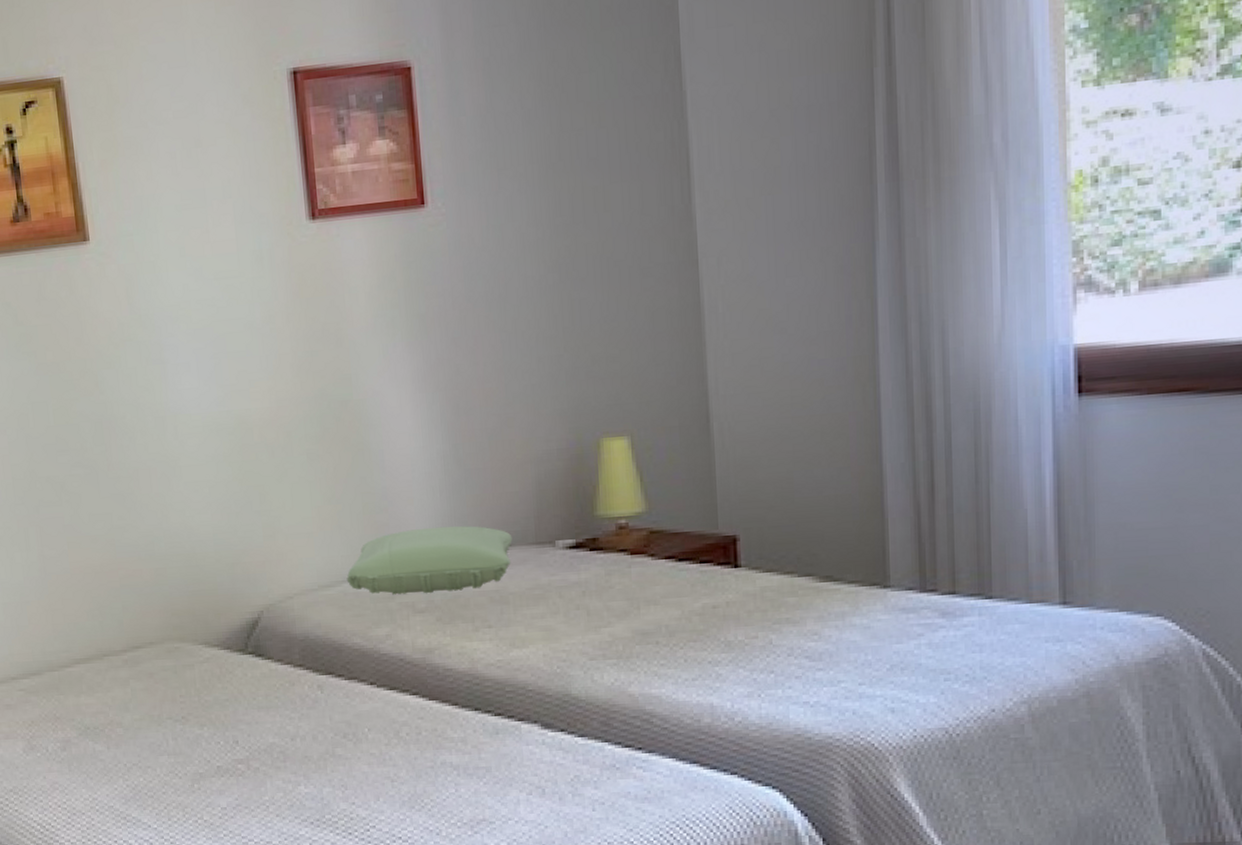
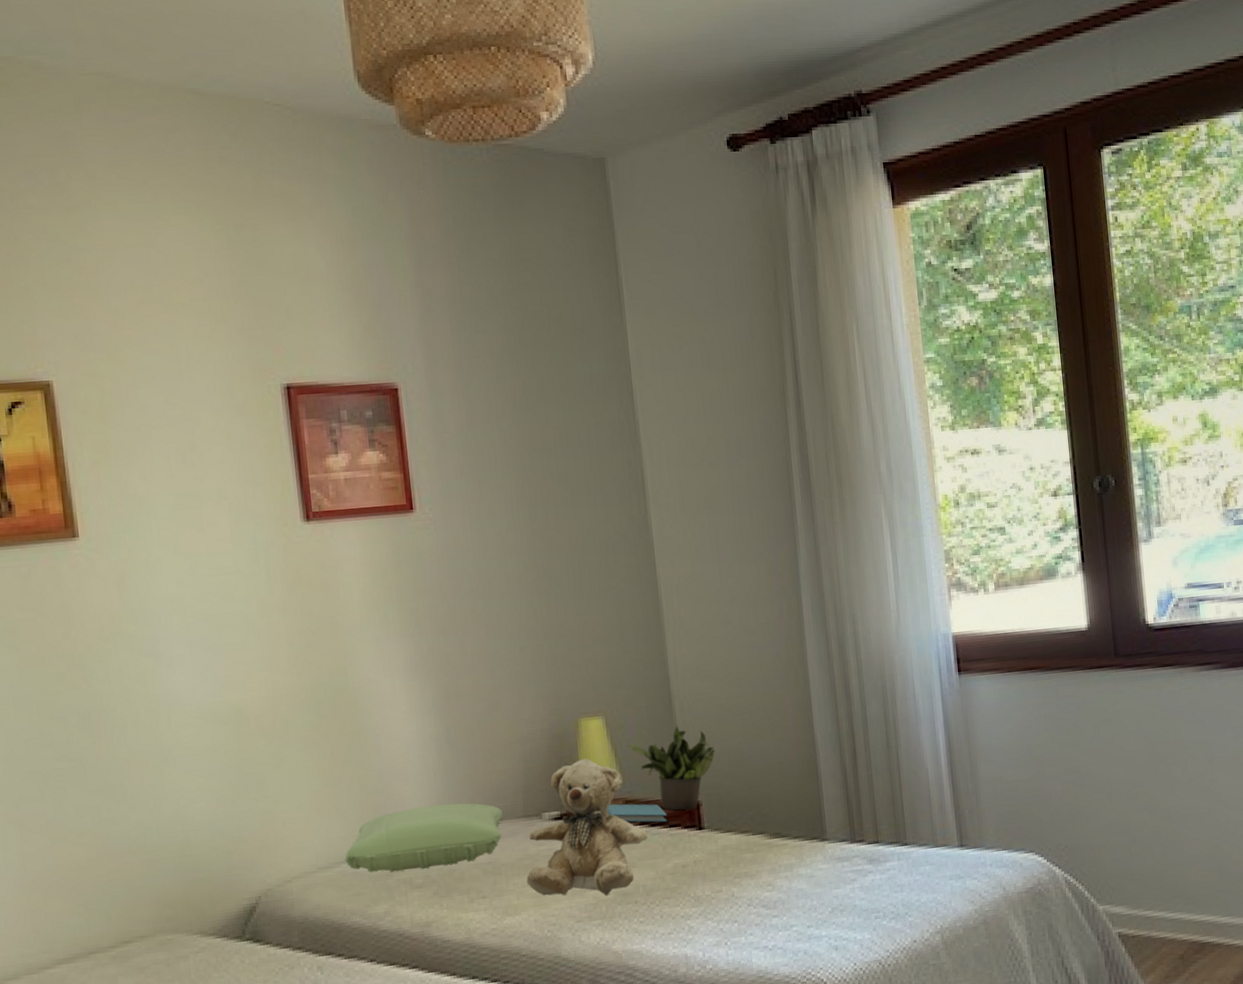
teddy bear: none [536,483,674,634] -> present [526,758,648,896]
book: none [628,534,698,558] -> present [607,803,668,823]
potted plant: none [653,448,758,545] -> present [626,725,715,811]

